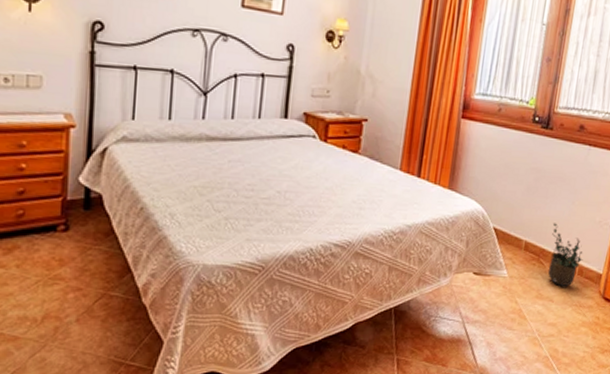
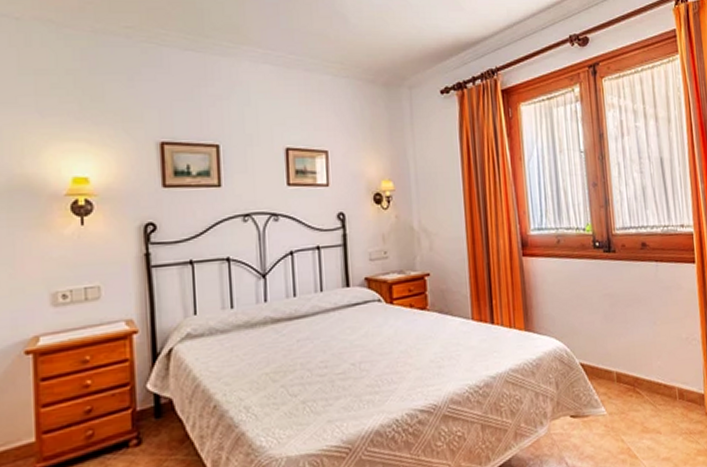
potted plant: present [548,223,583,287] -> none [639,347,681,416]

